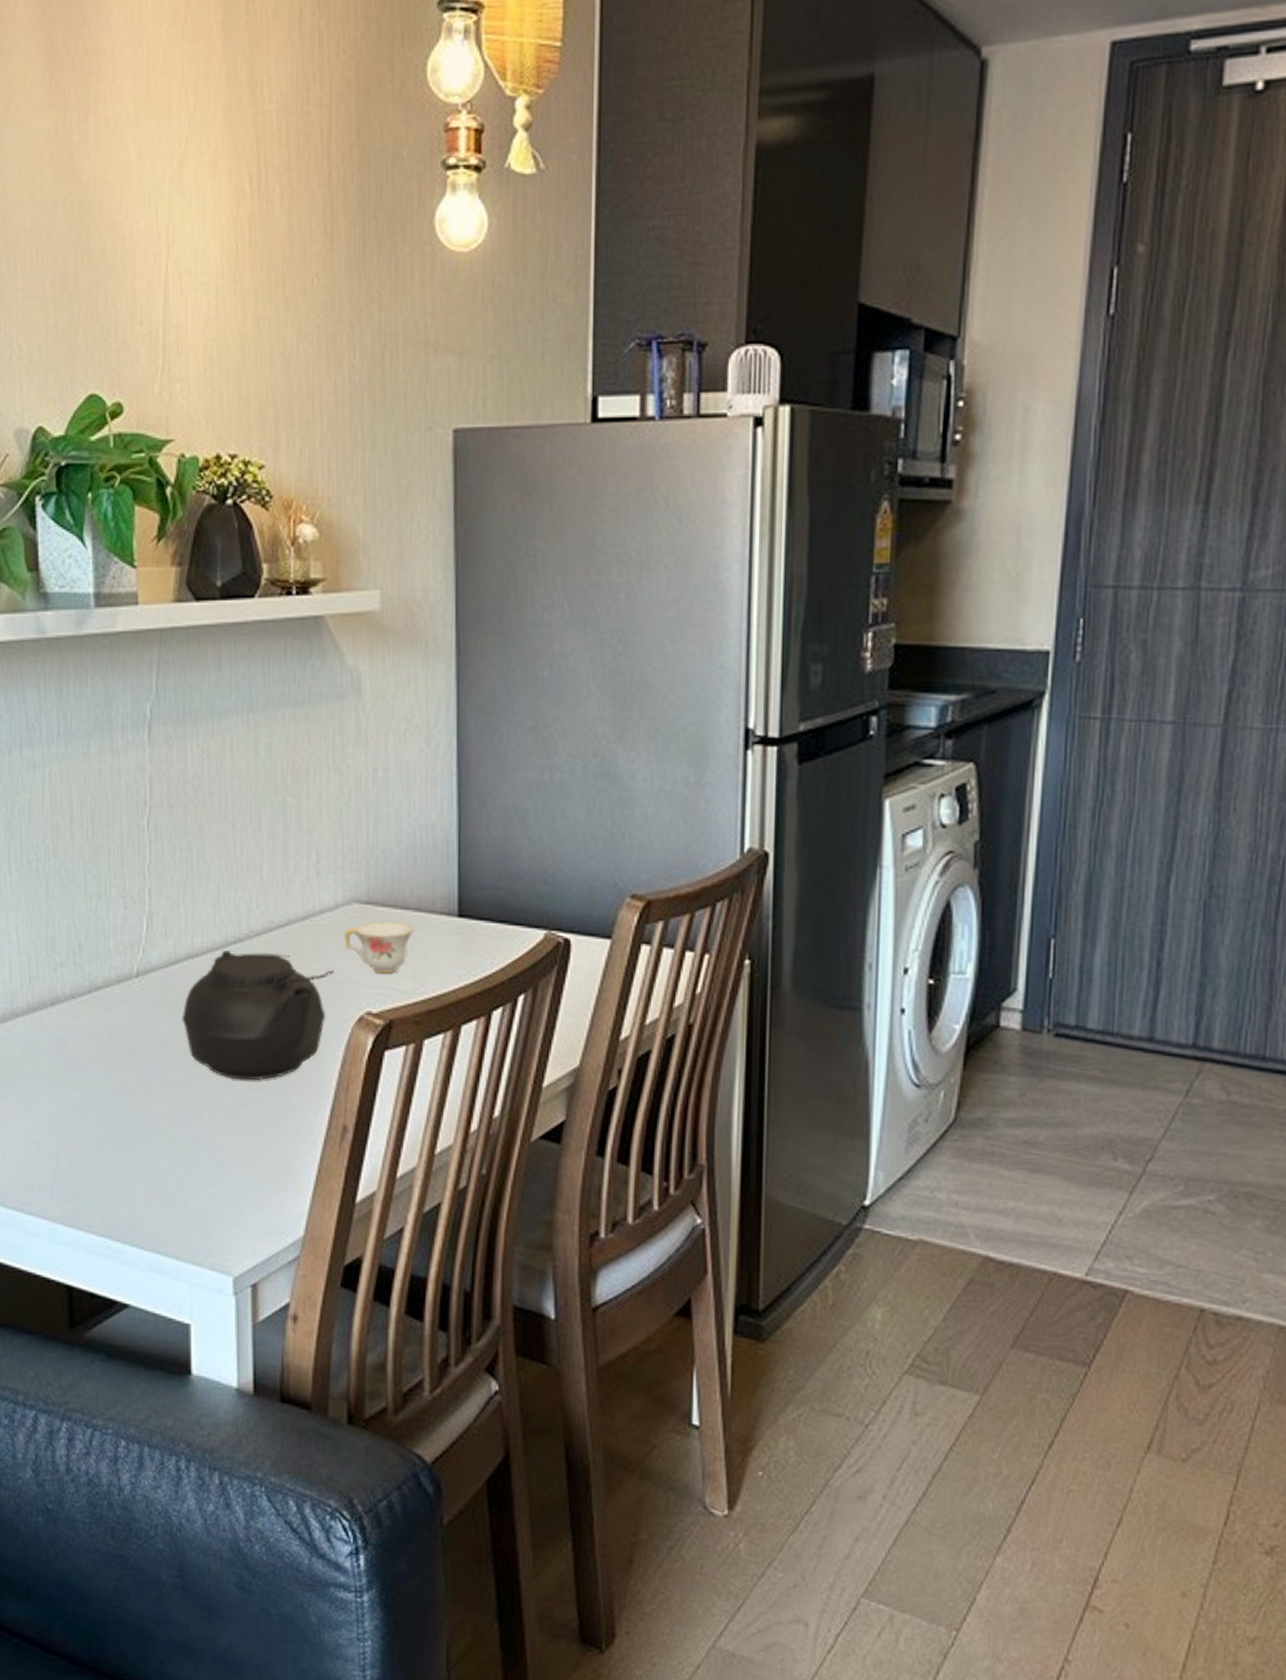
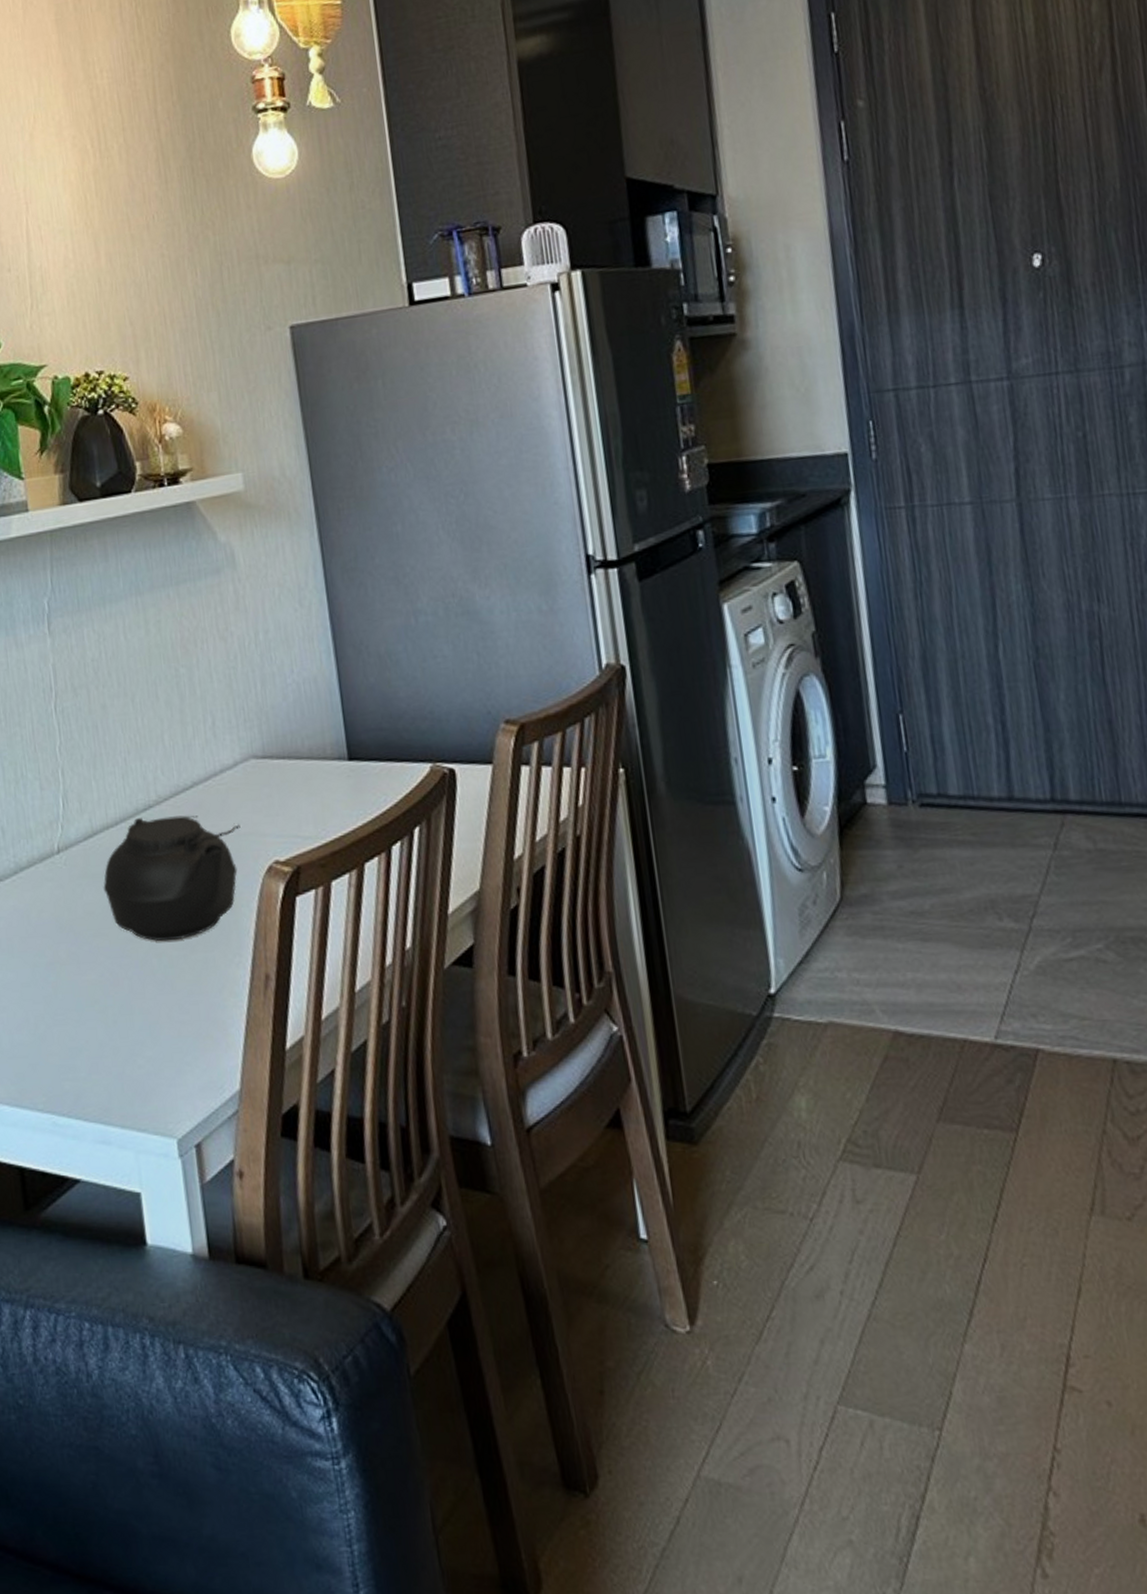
teacup: present [344,921,414,974] -> none [245,771,310,823]

